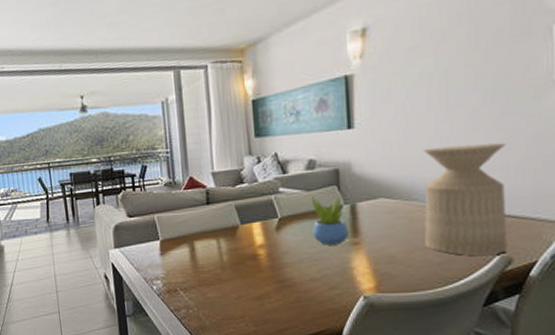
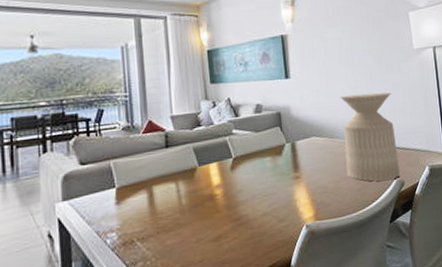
succulent plant: present [312,195,349,245] -> none [260,135,291,181]

